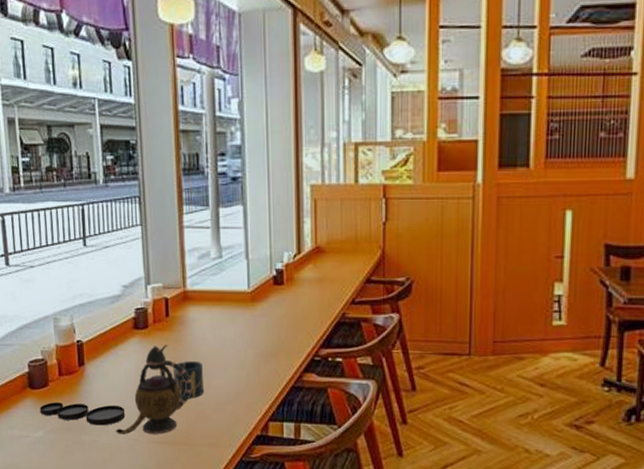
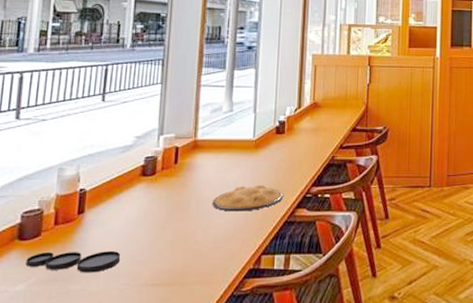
teapot: present [115,345,192,435] -> none [106,189,192,280]
cup: present [173,361,205,399] -> none [175,204,205,239]
plate: none [210,343,289,373] -> present [212,184,284,212]

